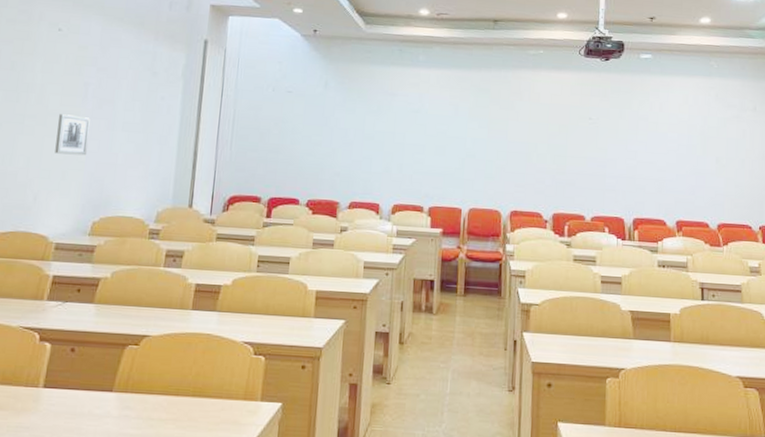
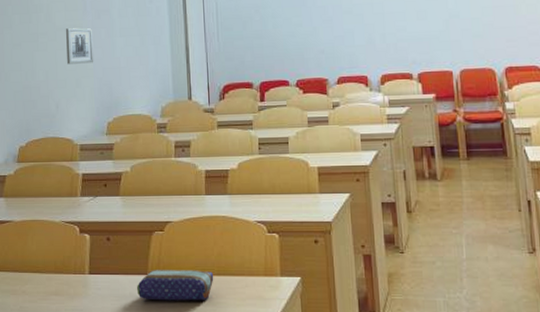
pencil case: none [98,387,188,423] -> present [137,270,214,301]

